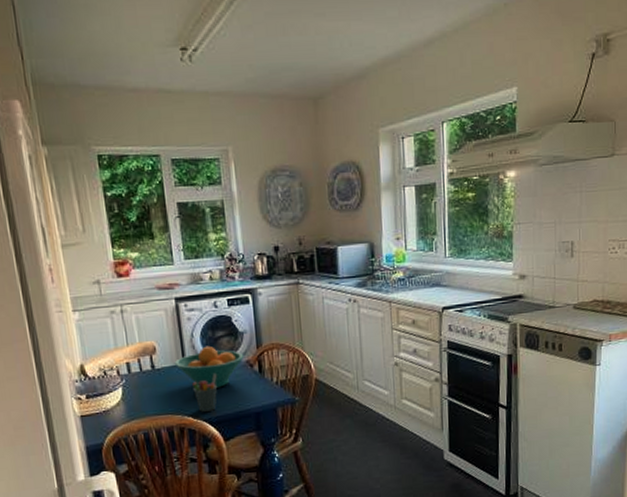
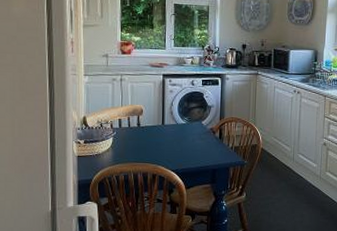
fruit bowl: present [174,345,244,388] -> none [155,113,210,147]
pen holder: present [192,374,217,412] -> none [167,135,187,164]

